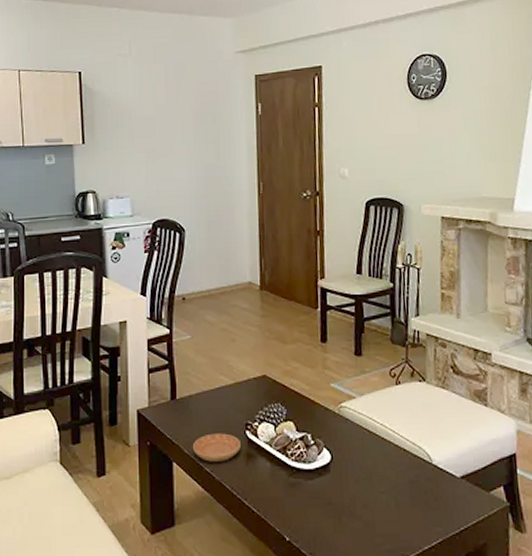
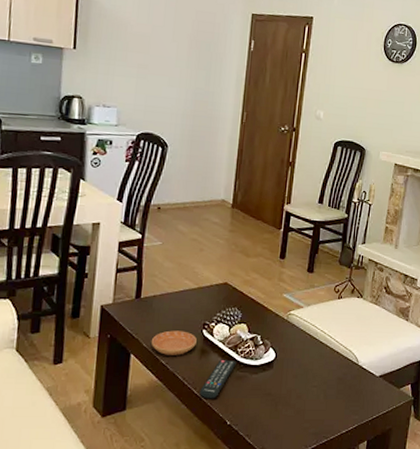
remote control: none [251,464,288,511] -> present [200,359,237,399]

